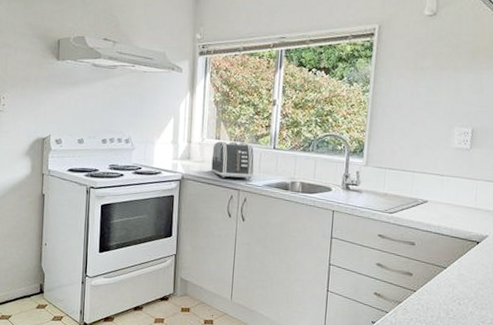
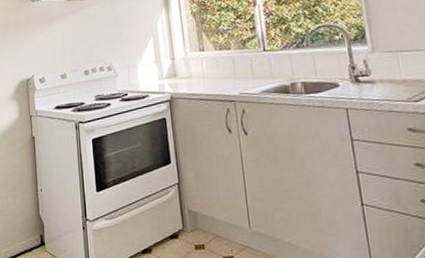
toaster: present [211,141,254,179] -> none [198,49,247,90]

